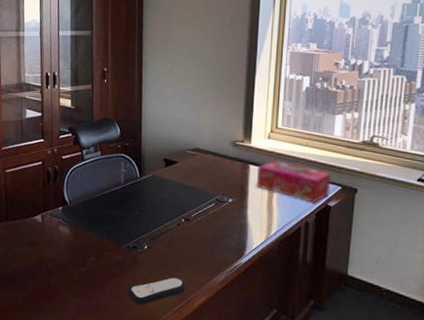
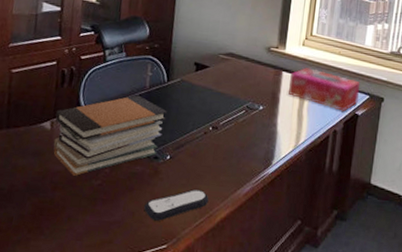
book stack: none [45,190,142,263] -> present [53,95,168,176]

